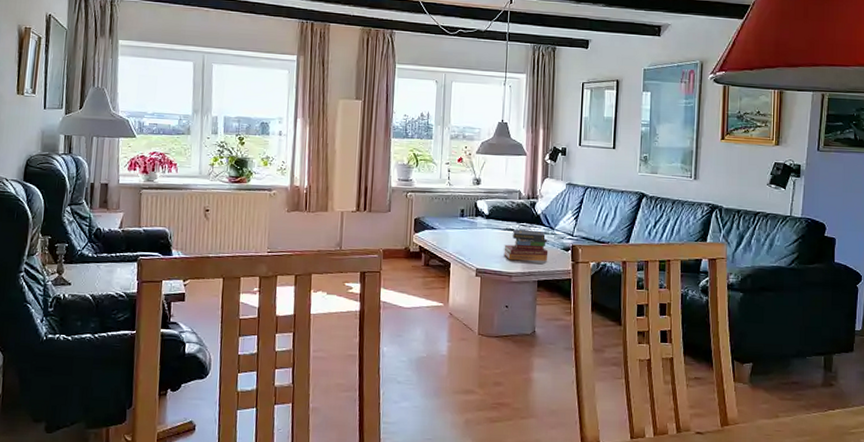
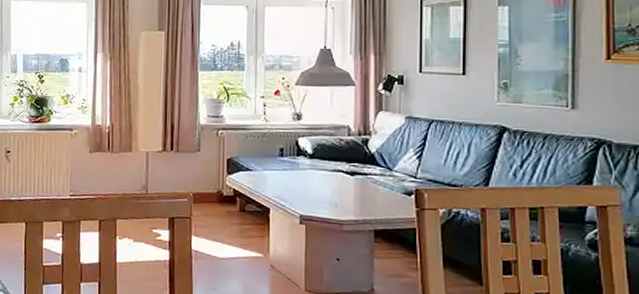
books: present [503,230,549,261] -> none [332,171,387,208]

